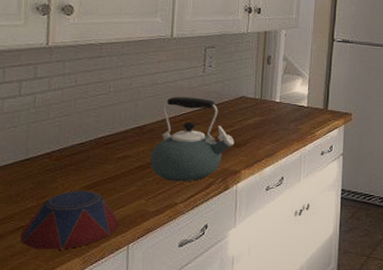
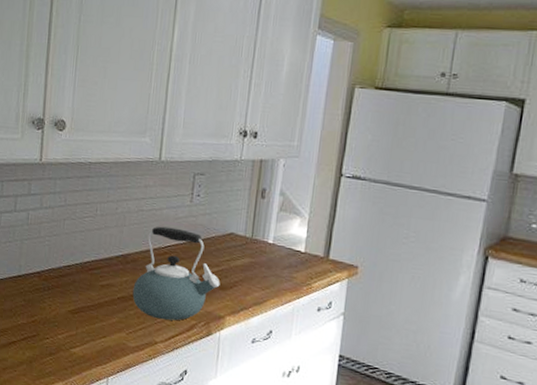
bowl: present [21,190,120,250] -> none [12,313,101,372]

